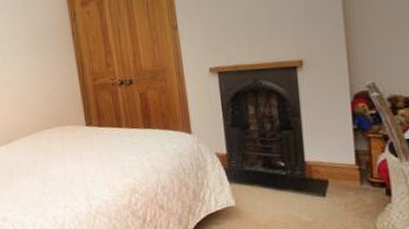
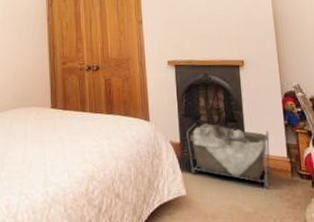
laundry basket: none [233,133,335,198] -> present [186,123,271,188]

